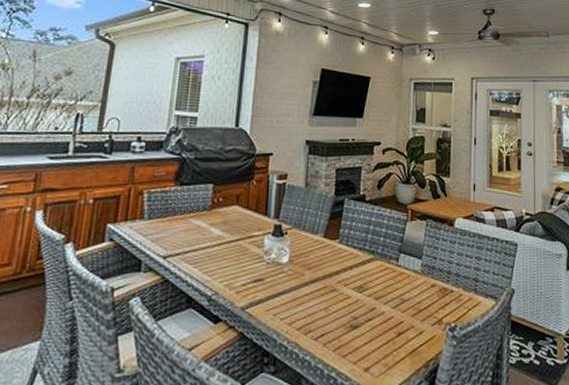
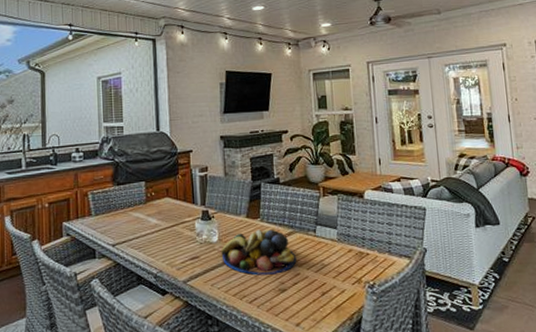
fruit bowl: none [289,252,374,307] -> present [221,229,297,276]

